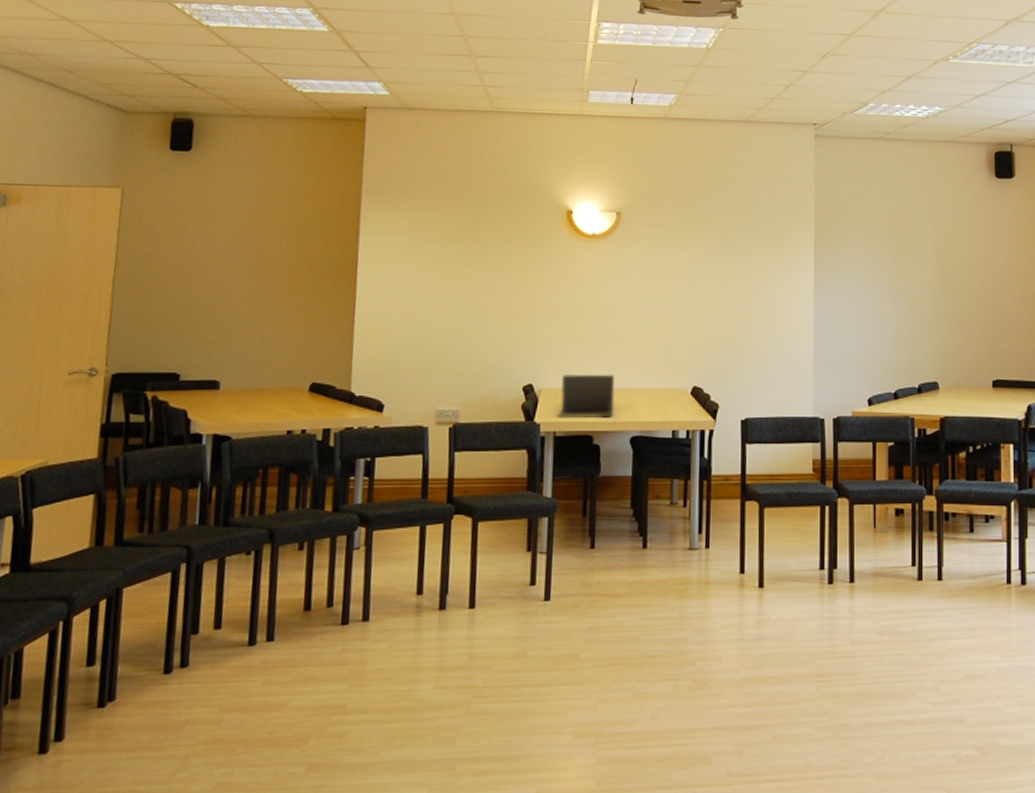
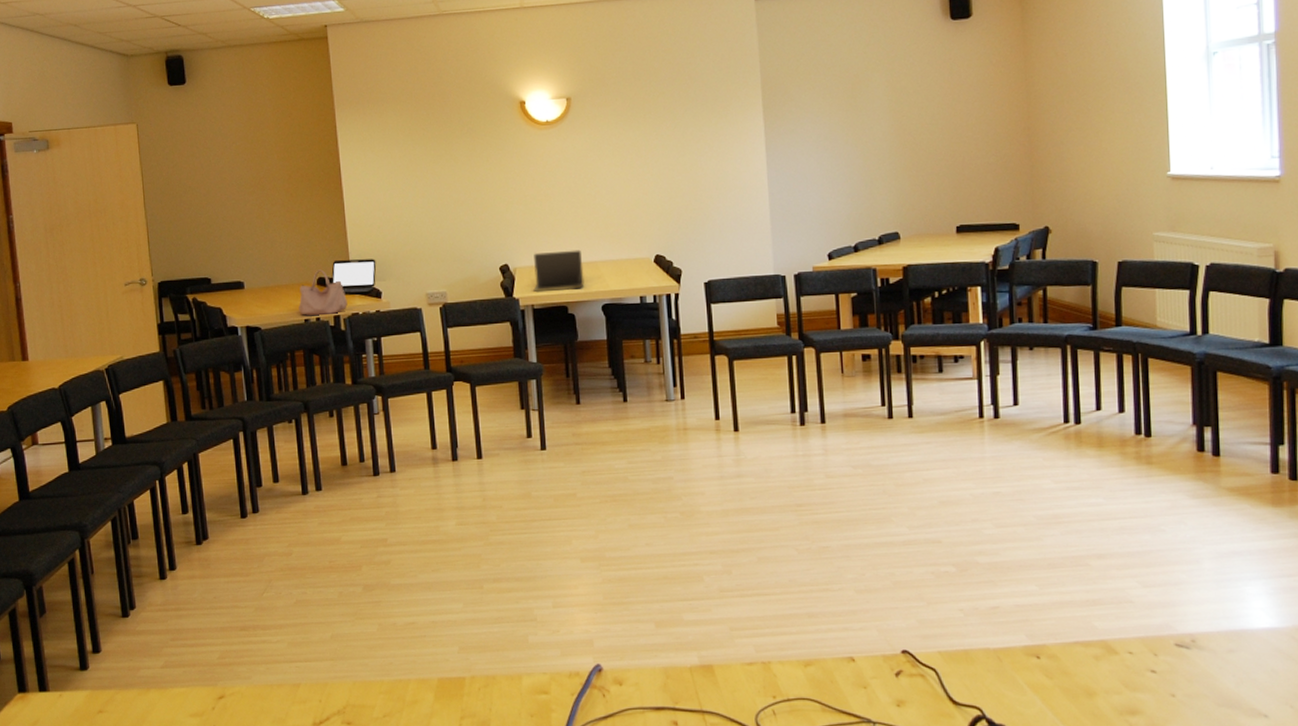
handbag: none [282,374,342,428] -> present [298,269,348,316]
laptop: none [327,364,383,406] -> present [331,259,377,295]

